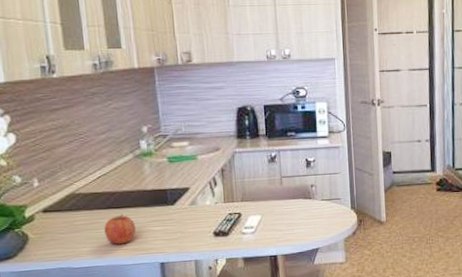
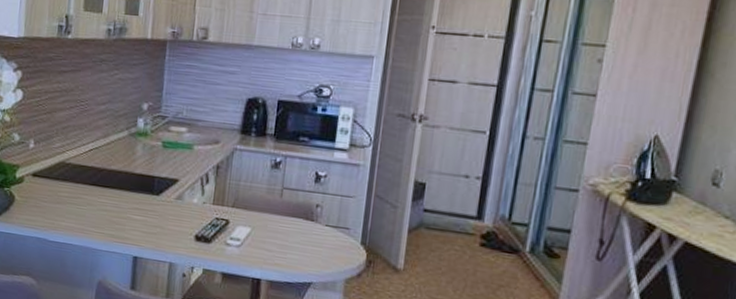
fruit: present [104,214,136,245] -> none [85,194,116,227]

